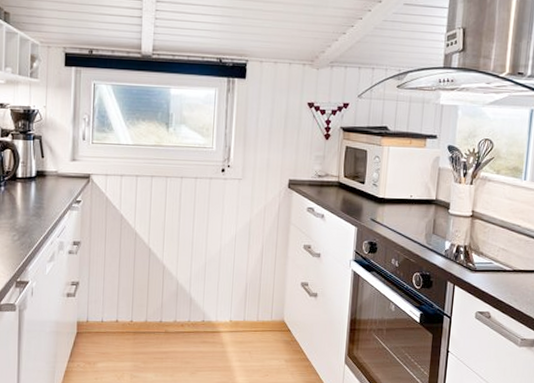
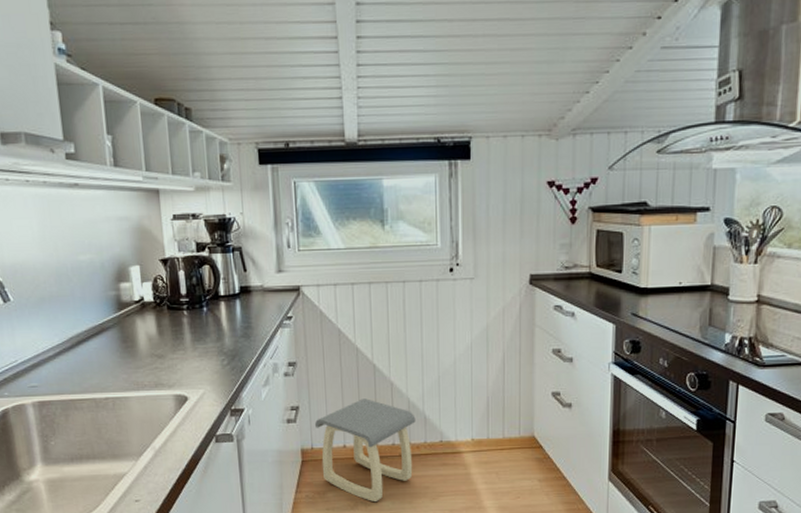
stool: none [91,278,182,374] -> present [314,398,416,503]

